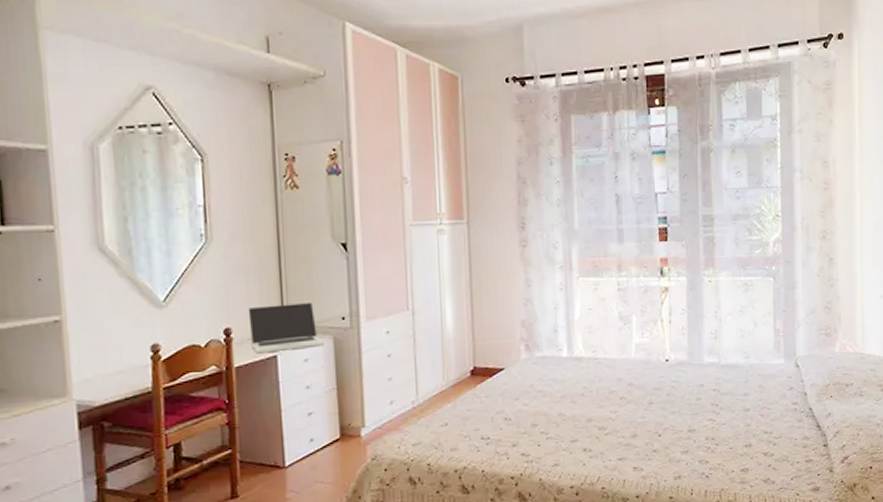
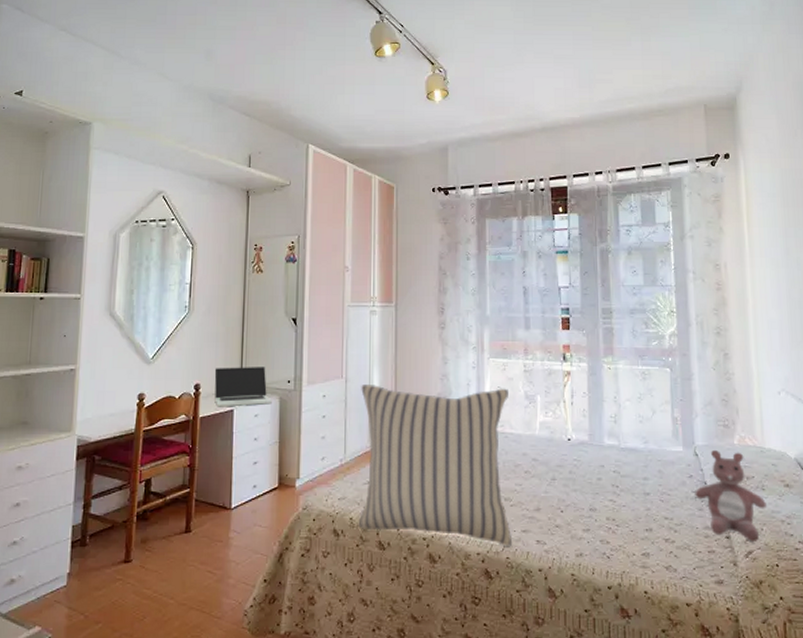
pillow: none [431,310,608,477] -> present [358,385,513,546]
stuffed animal: none [795,359,863,447] -> present [695,449,766,541]

